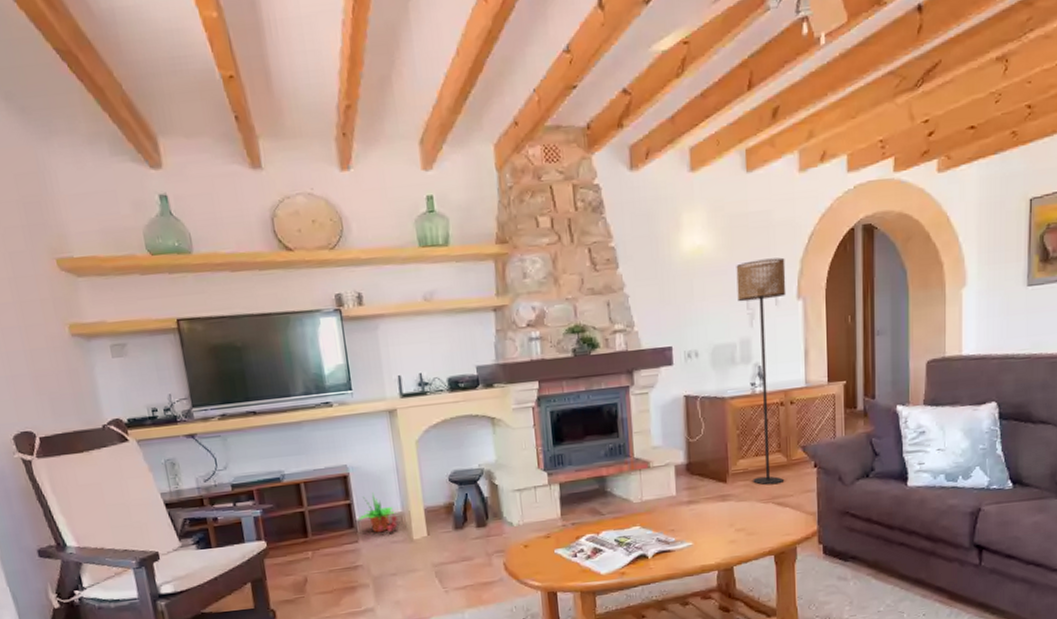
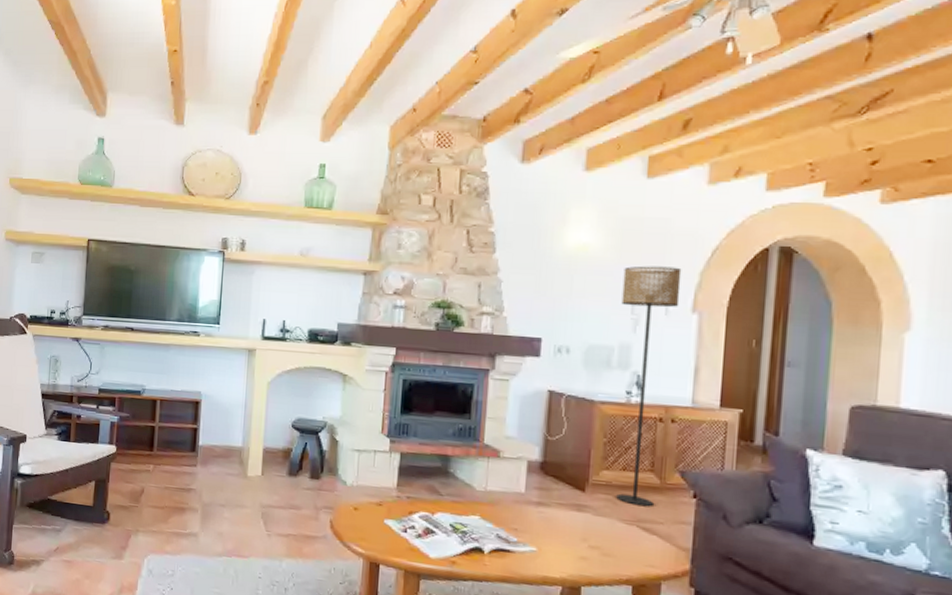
potted plant: present [357,492,399,532] -> none [200,422,237,464]

